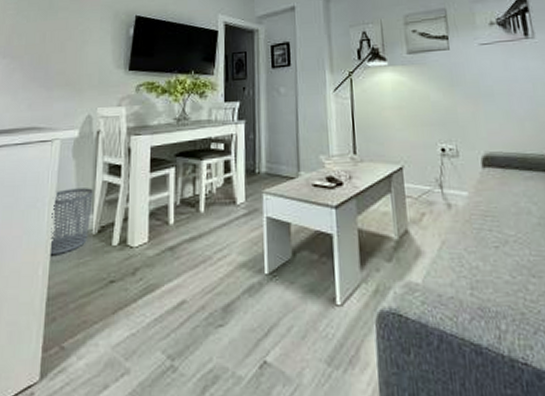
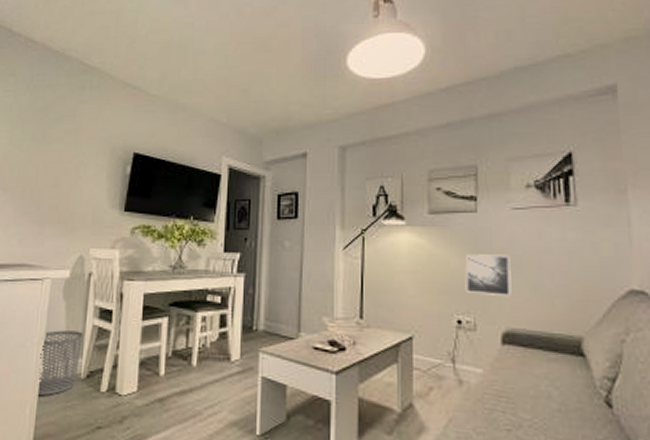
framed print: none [443,86,487,124] -> present [465,254,512,297]

